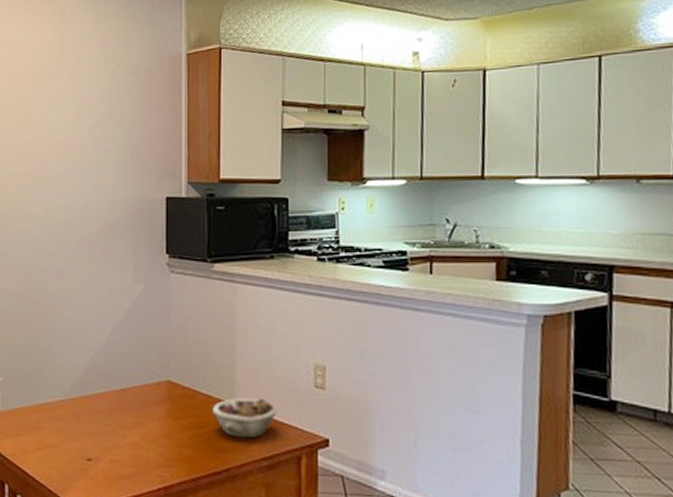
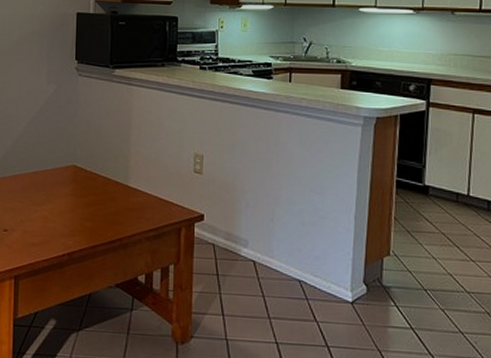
succulent planter: present [213,398,277,439] -> none [110,180,163,214]

